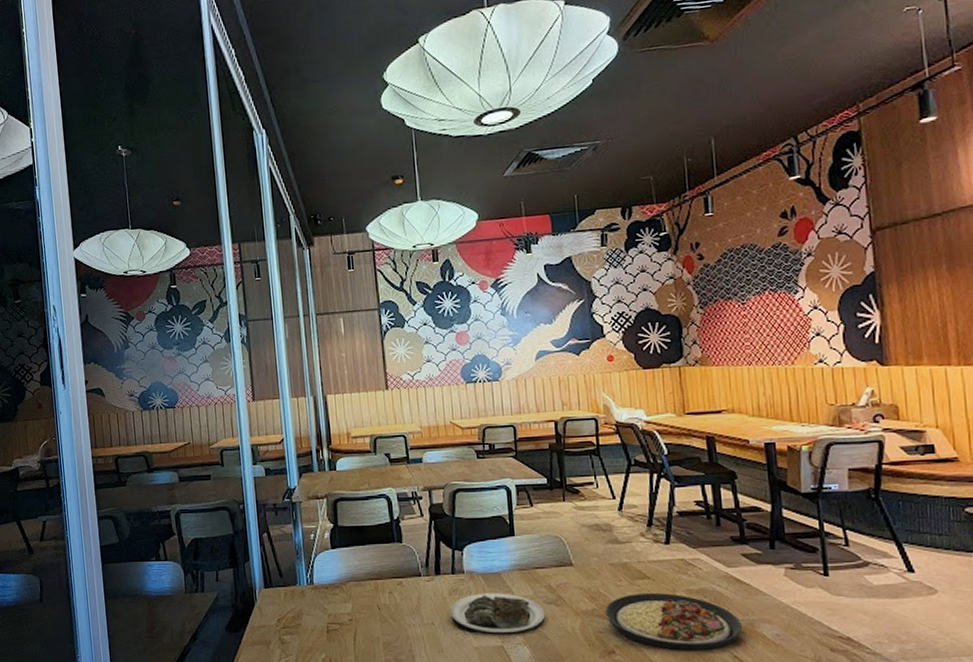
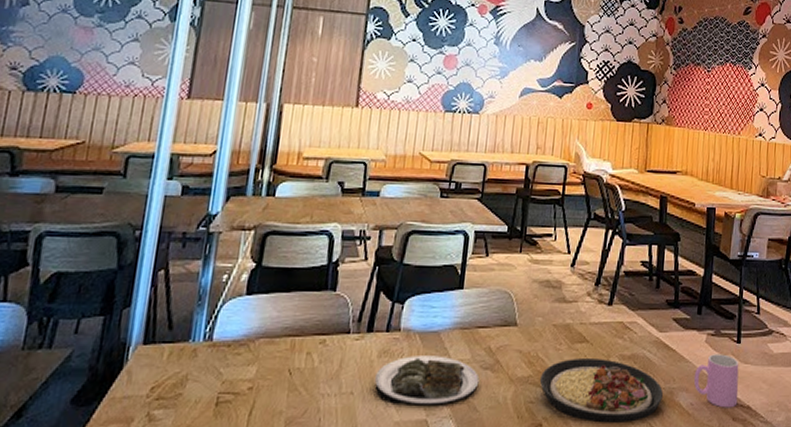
cup: none [775,587,834,639] -> present [693,354,739,408]

